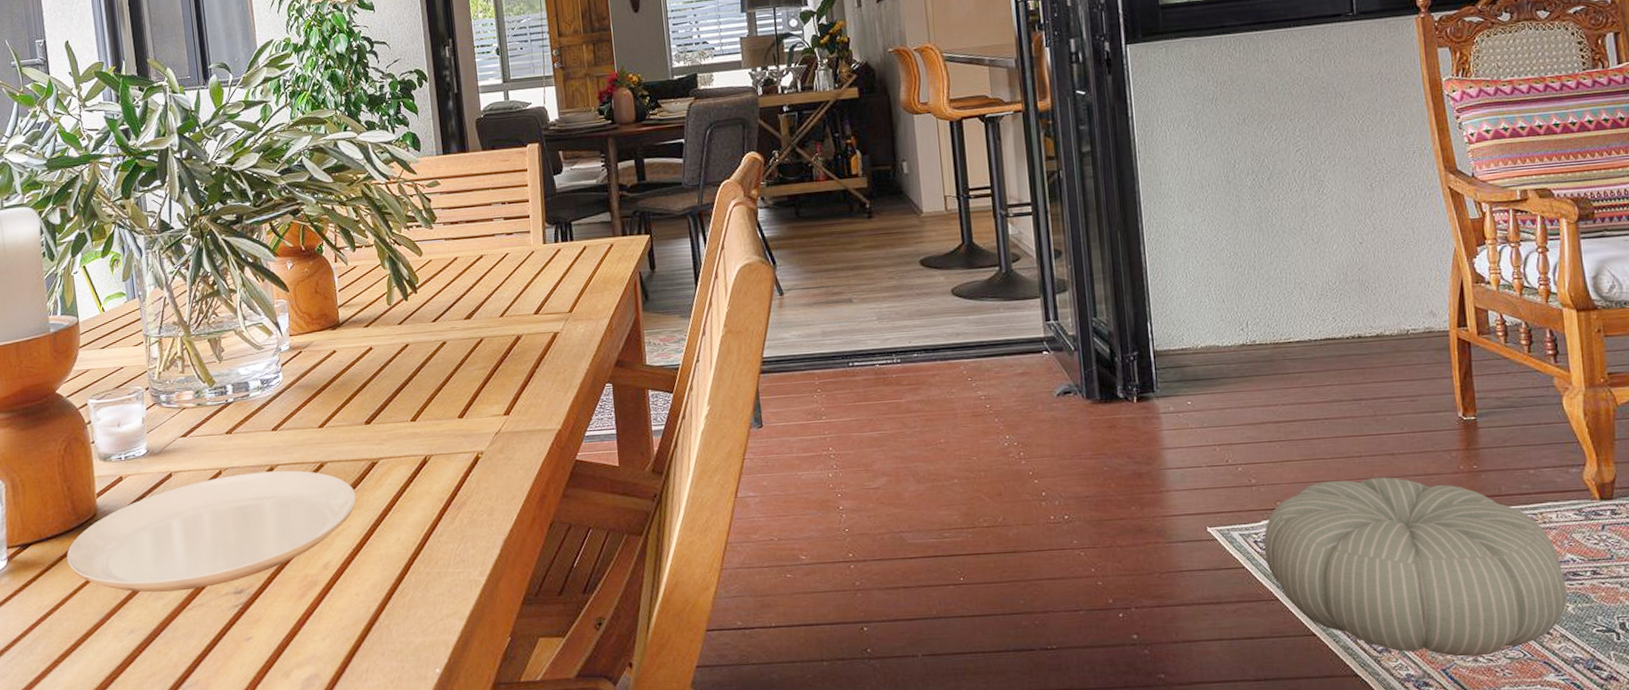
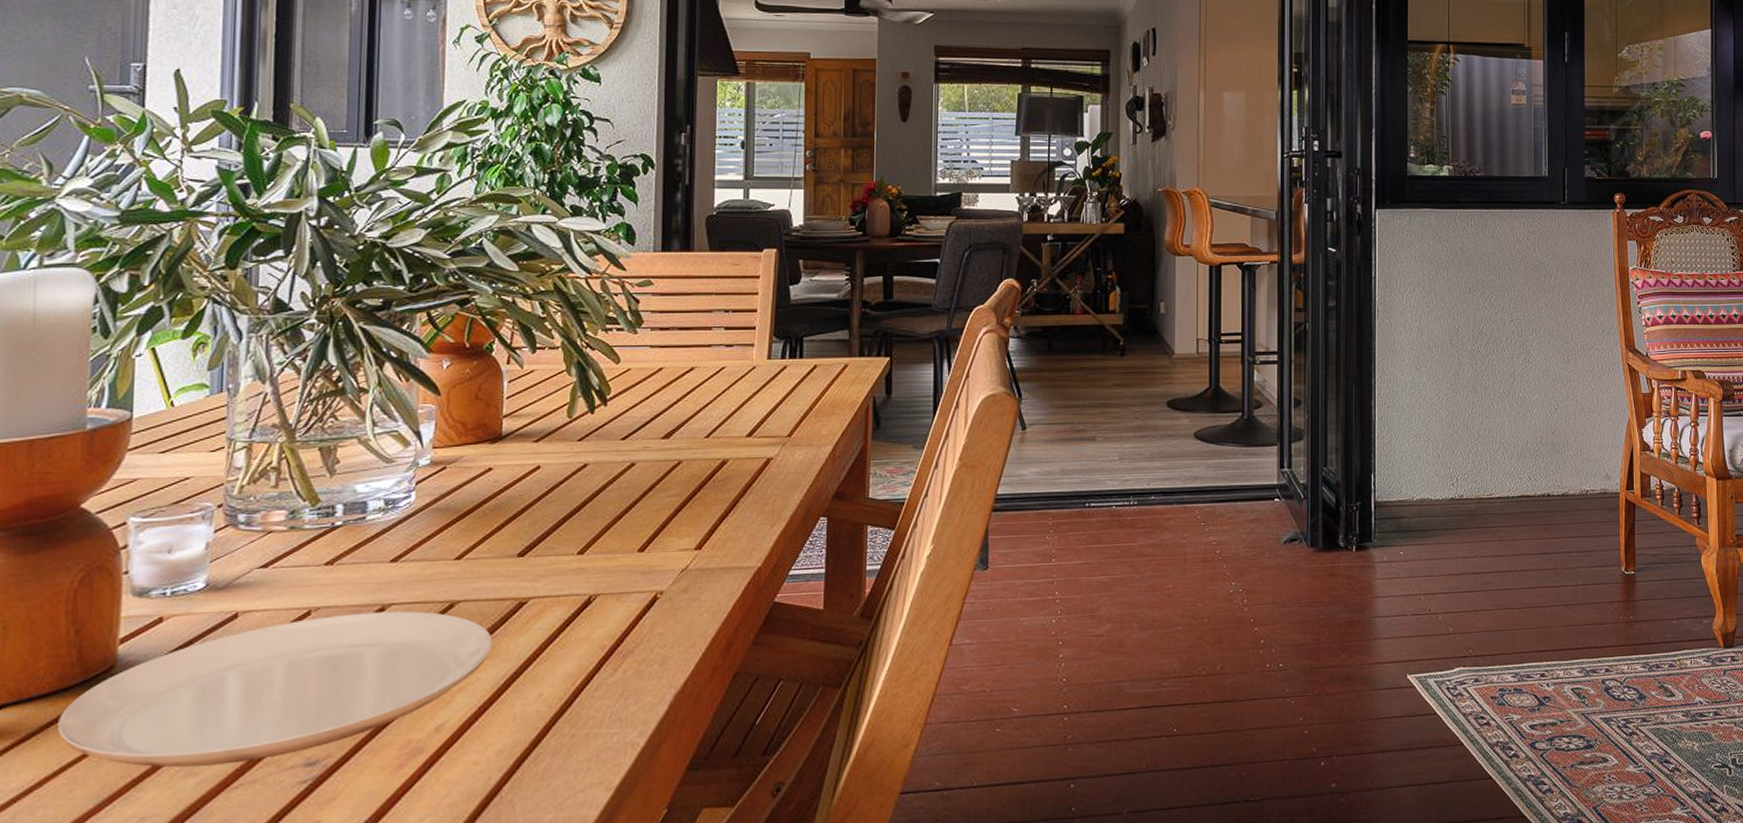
pouf: present [1263,477,1568,657] -> none [1454,626,1695,795]

